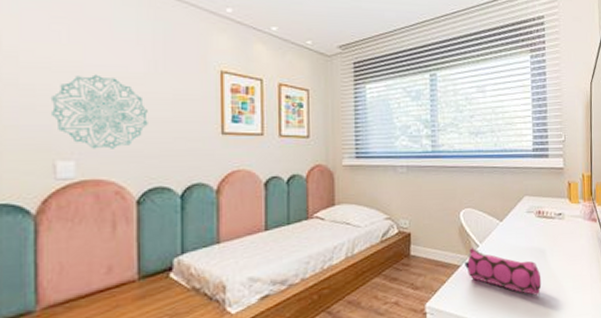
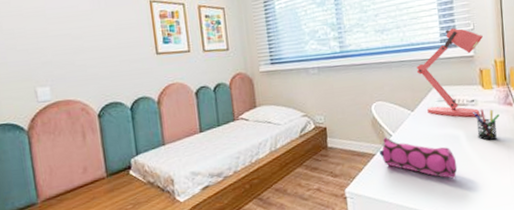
wall decoration: present [50,74,148,149] -> none [25,16,99,76]
desk lamp: none [507,138,573,231] -> present [416,28,483,117]
pen holder: none [559,223,584,256] -> present [473,109,500,141]

